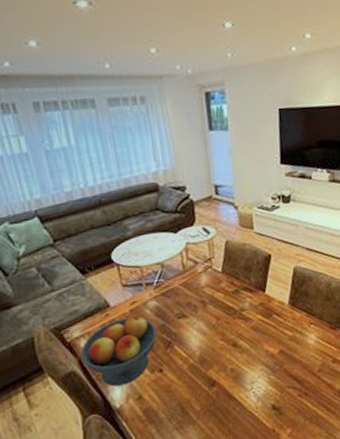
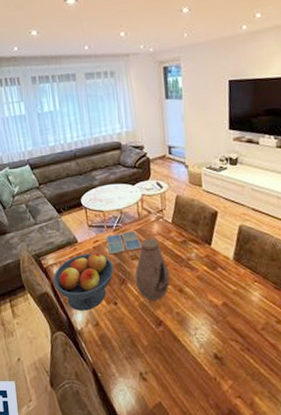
drink coaster: none [145,285,190,316] -> present [106,231,143,255]
vase: none [181,291,223,361] -> present [134,238,170,301]

